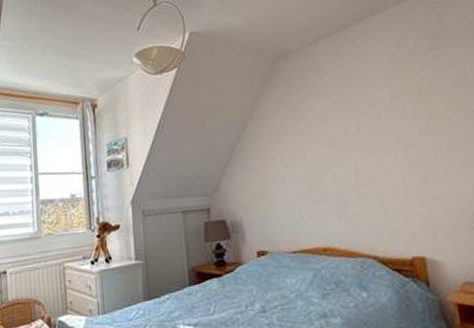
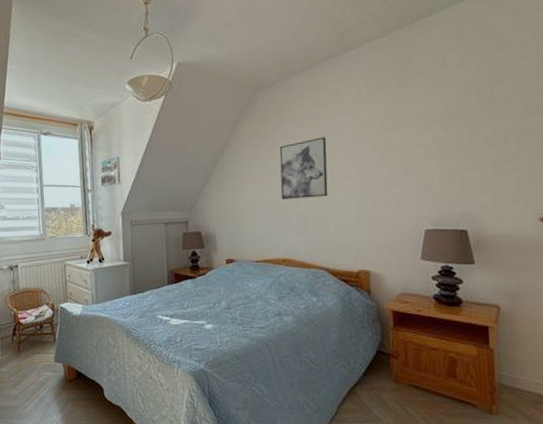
wall art: none [309,106,369,179] -> present [279,137,328,200]

